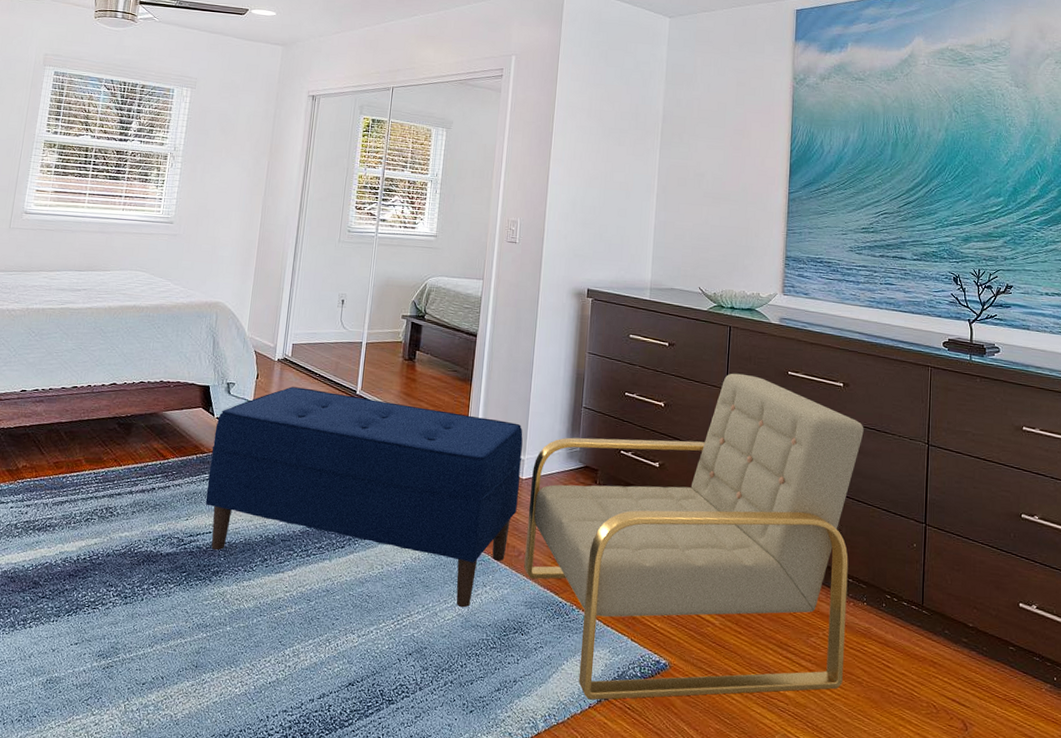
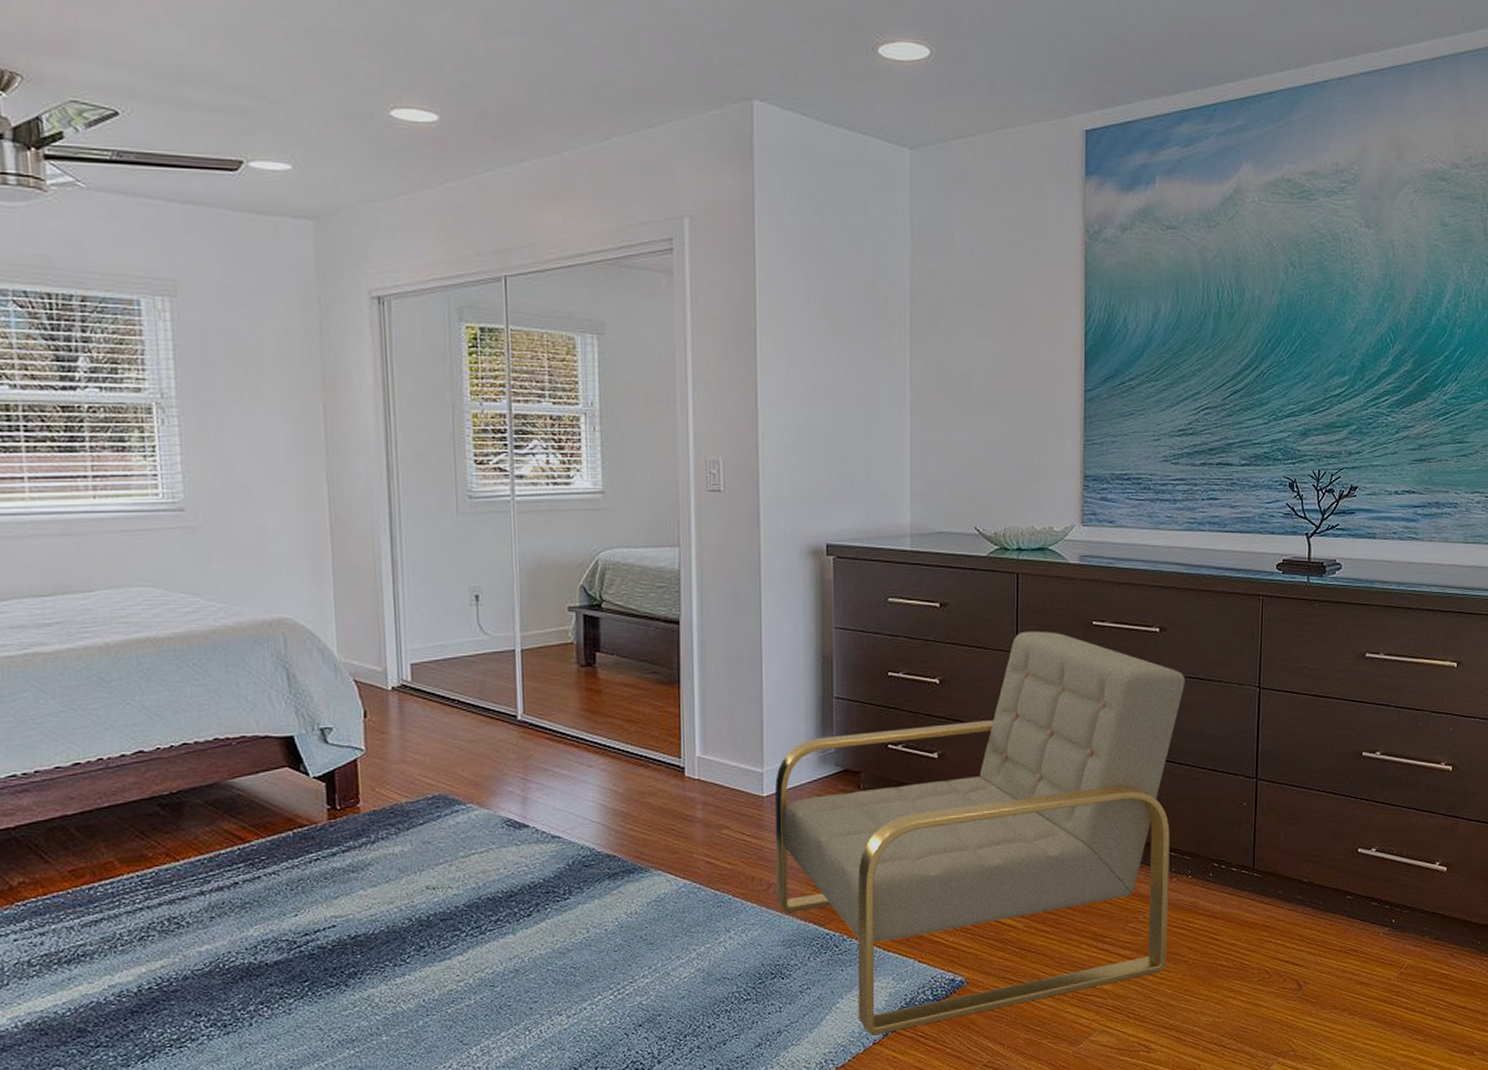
bench: present [205,386,523,608] -> none [314,721,760,961]

